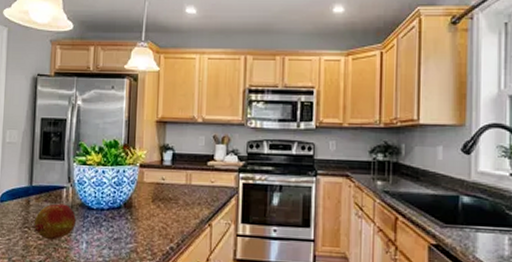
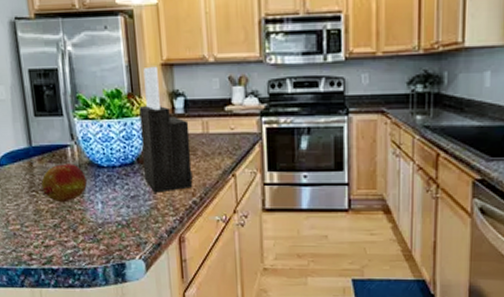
knife block: none [129,122,174,237] -> present [139,66,193,193]

